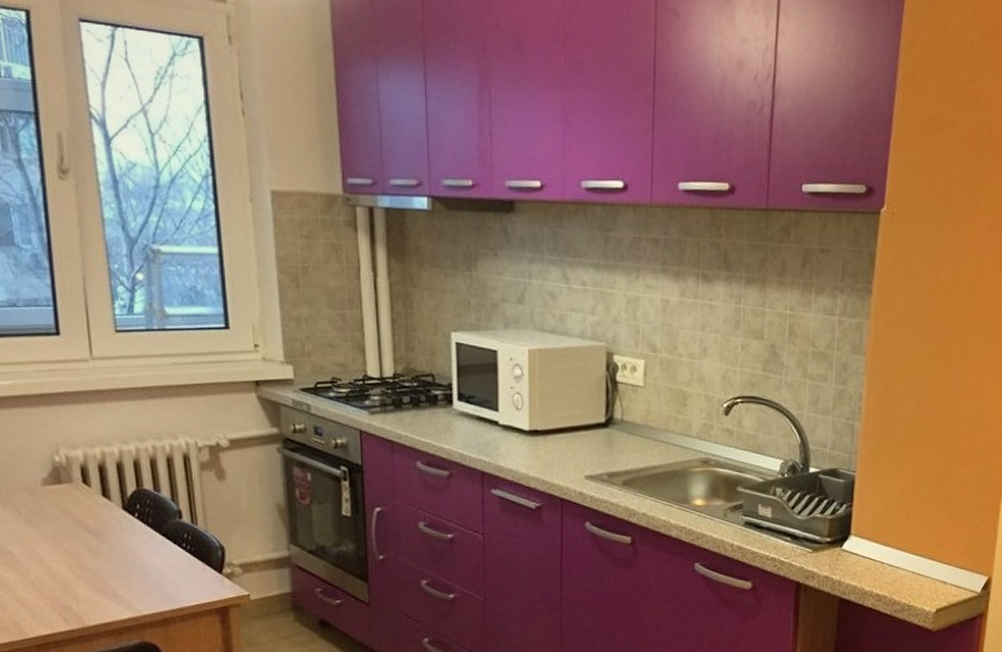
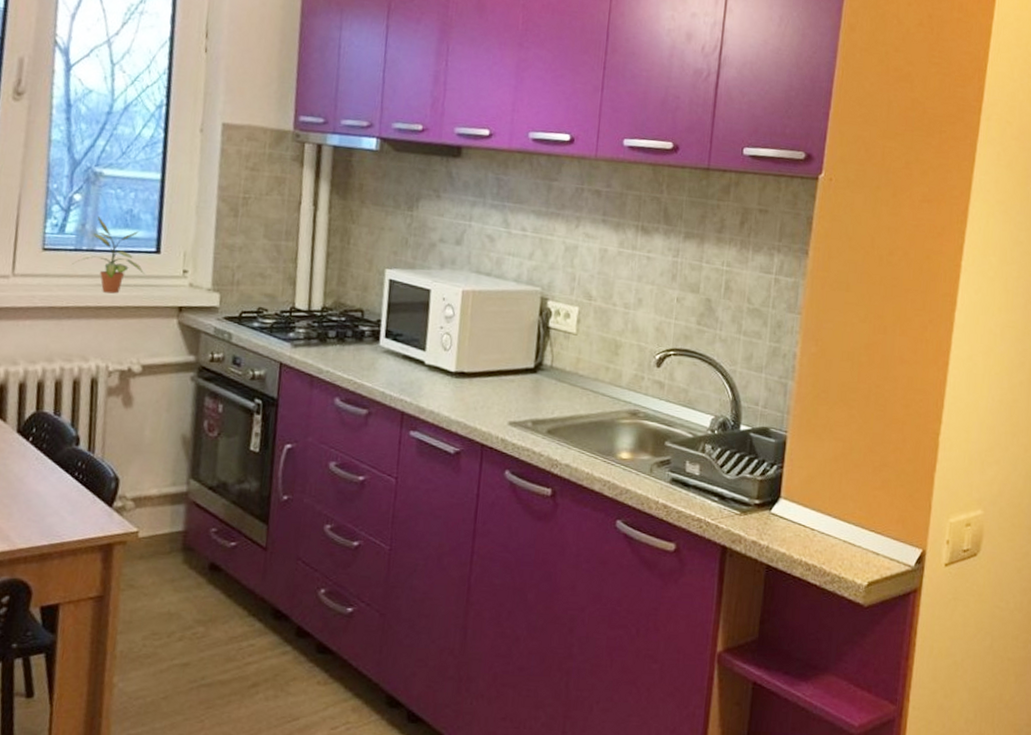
potted plant: none [146,294,218,372] -> present [72,215,145,294]

